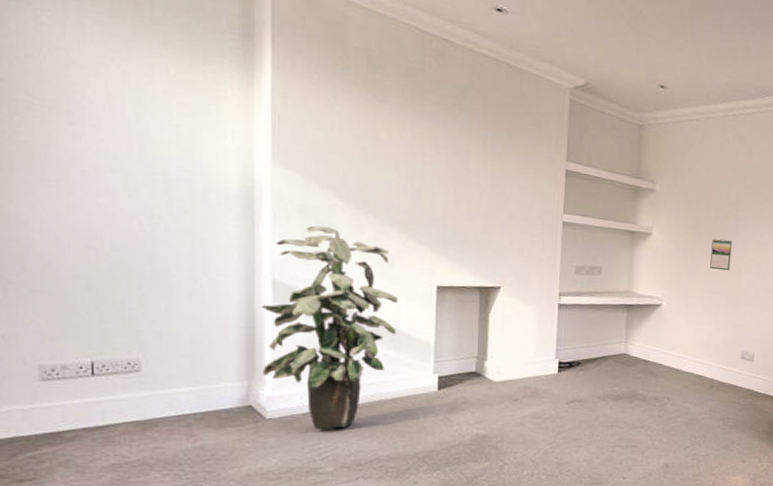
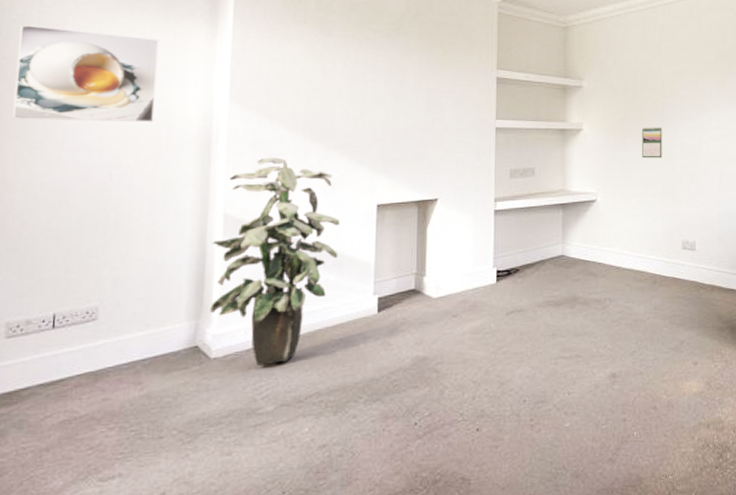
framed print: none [14,41,186,174] -> present [12,24,159,123]

